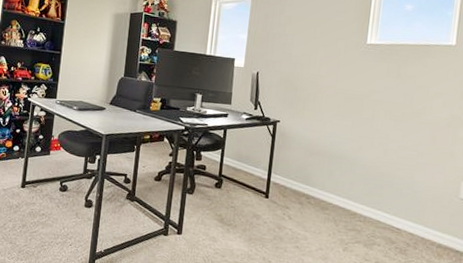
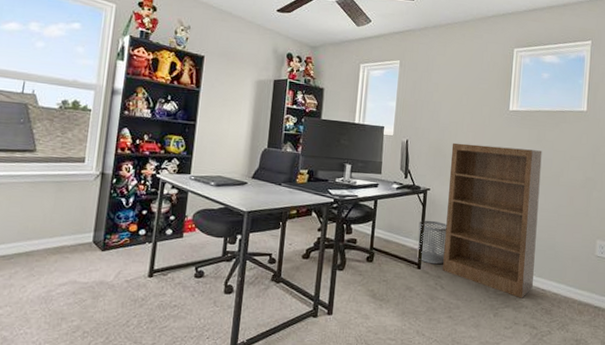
waste bin: none [266,151,297,195] -> present [418,220,447,265]
bookshelf: none [291,75,402,236] -> present [442,142,542,299]

